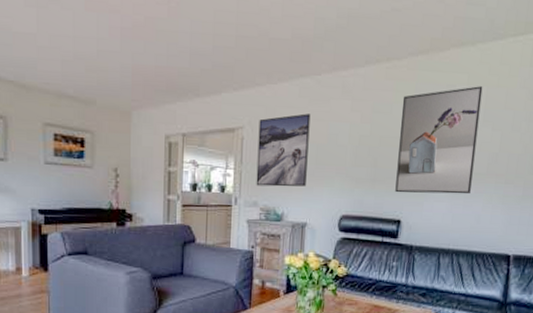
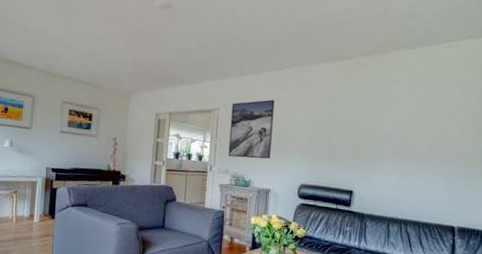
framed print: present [395,86,483,194] -> none [347,81,422,171]

